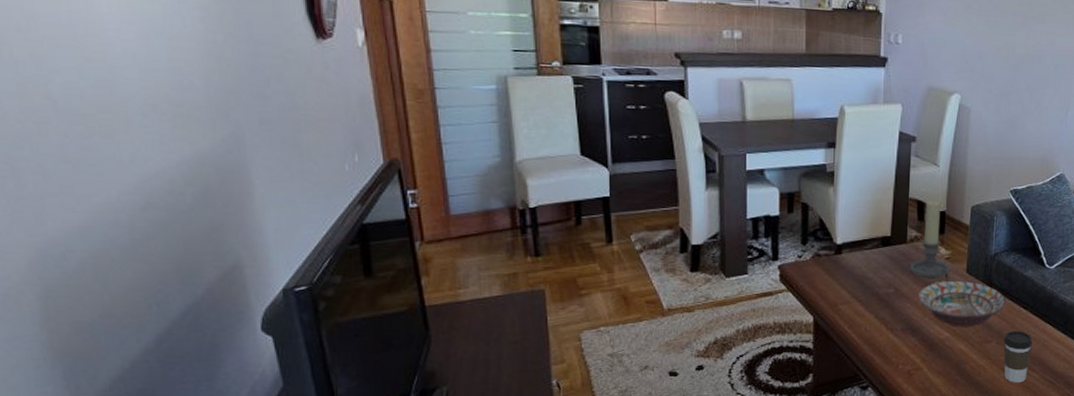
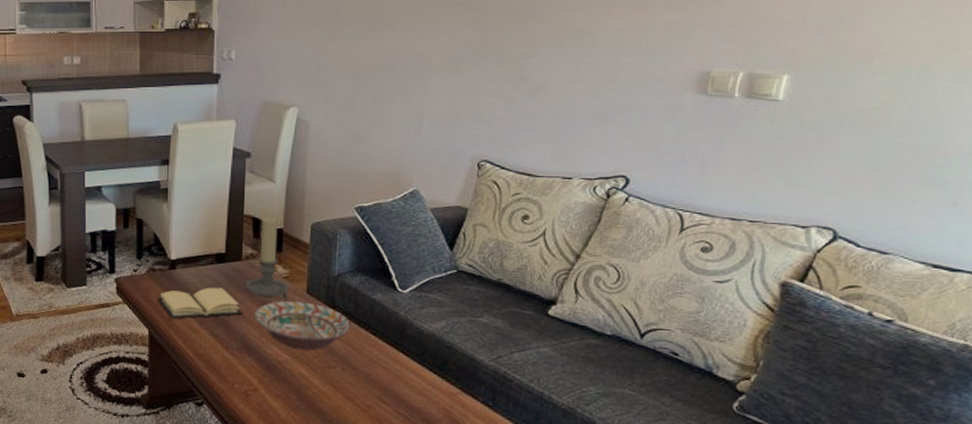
book: none [822,271,907,304] -> present [157,287,243,319]
coffee cup: present [1003,331,1033,383] -> none [349,358,384,415]

